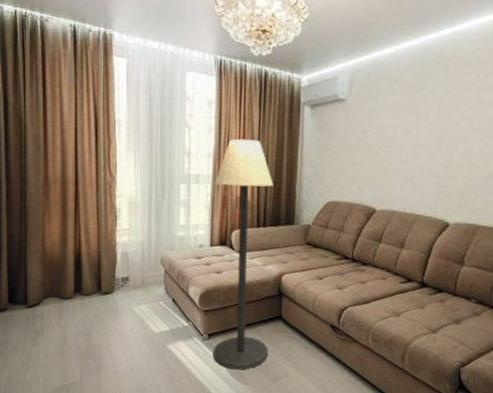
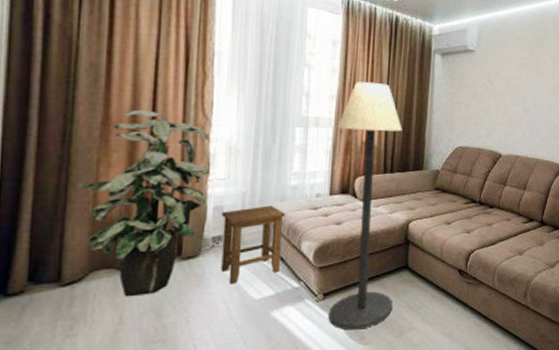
indoor plant: none [32,171,117,321] -> present [78,109,210,297]
stool: none [127,253,175,318] -> present [221,205,286,284]

